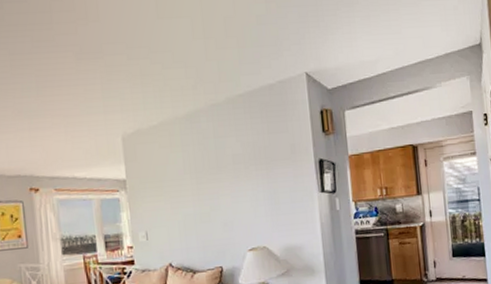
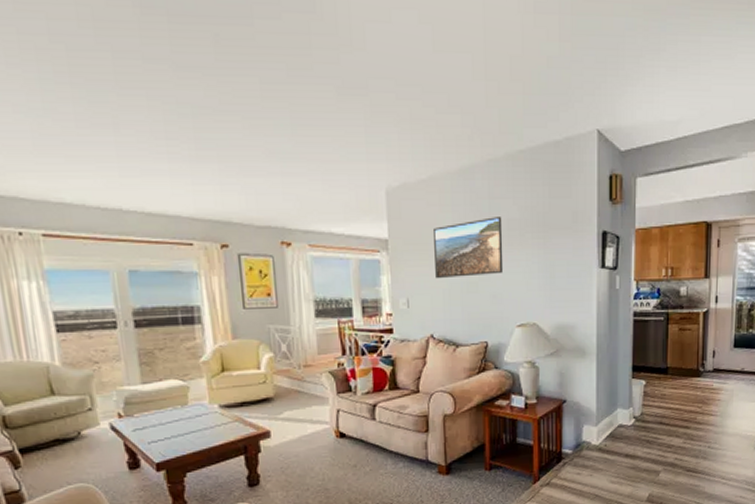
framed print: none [166,153,232,213] -> present [434,217,504,279]

